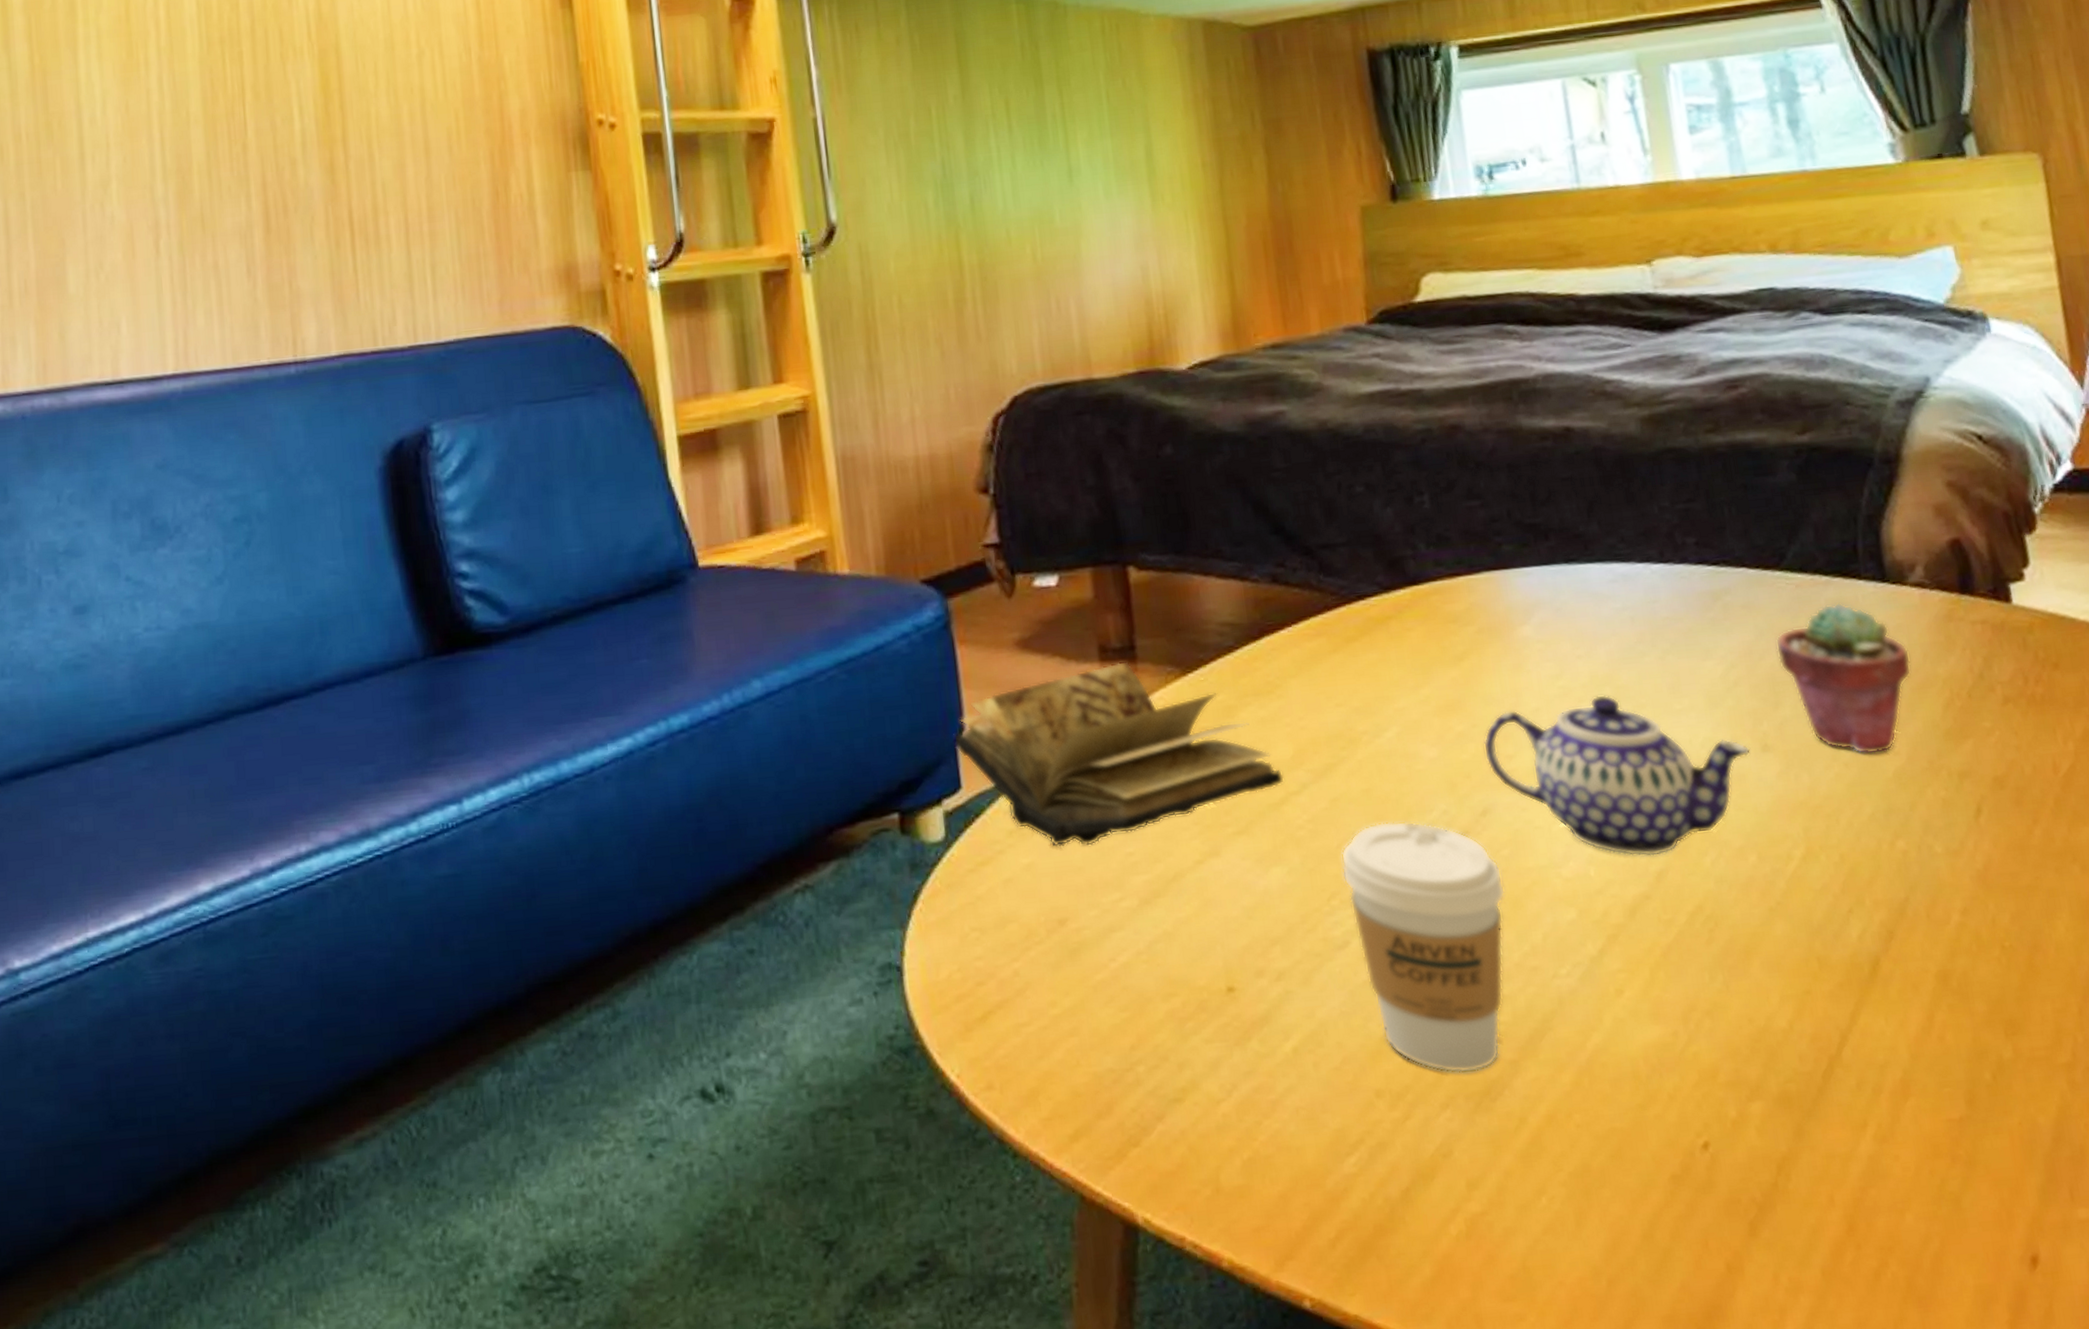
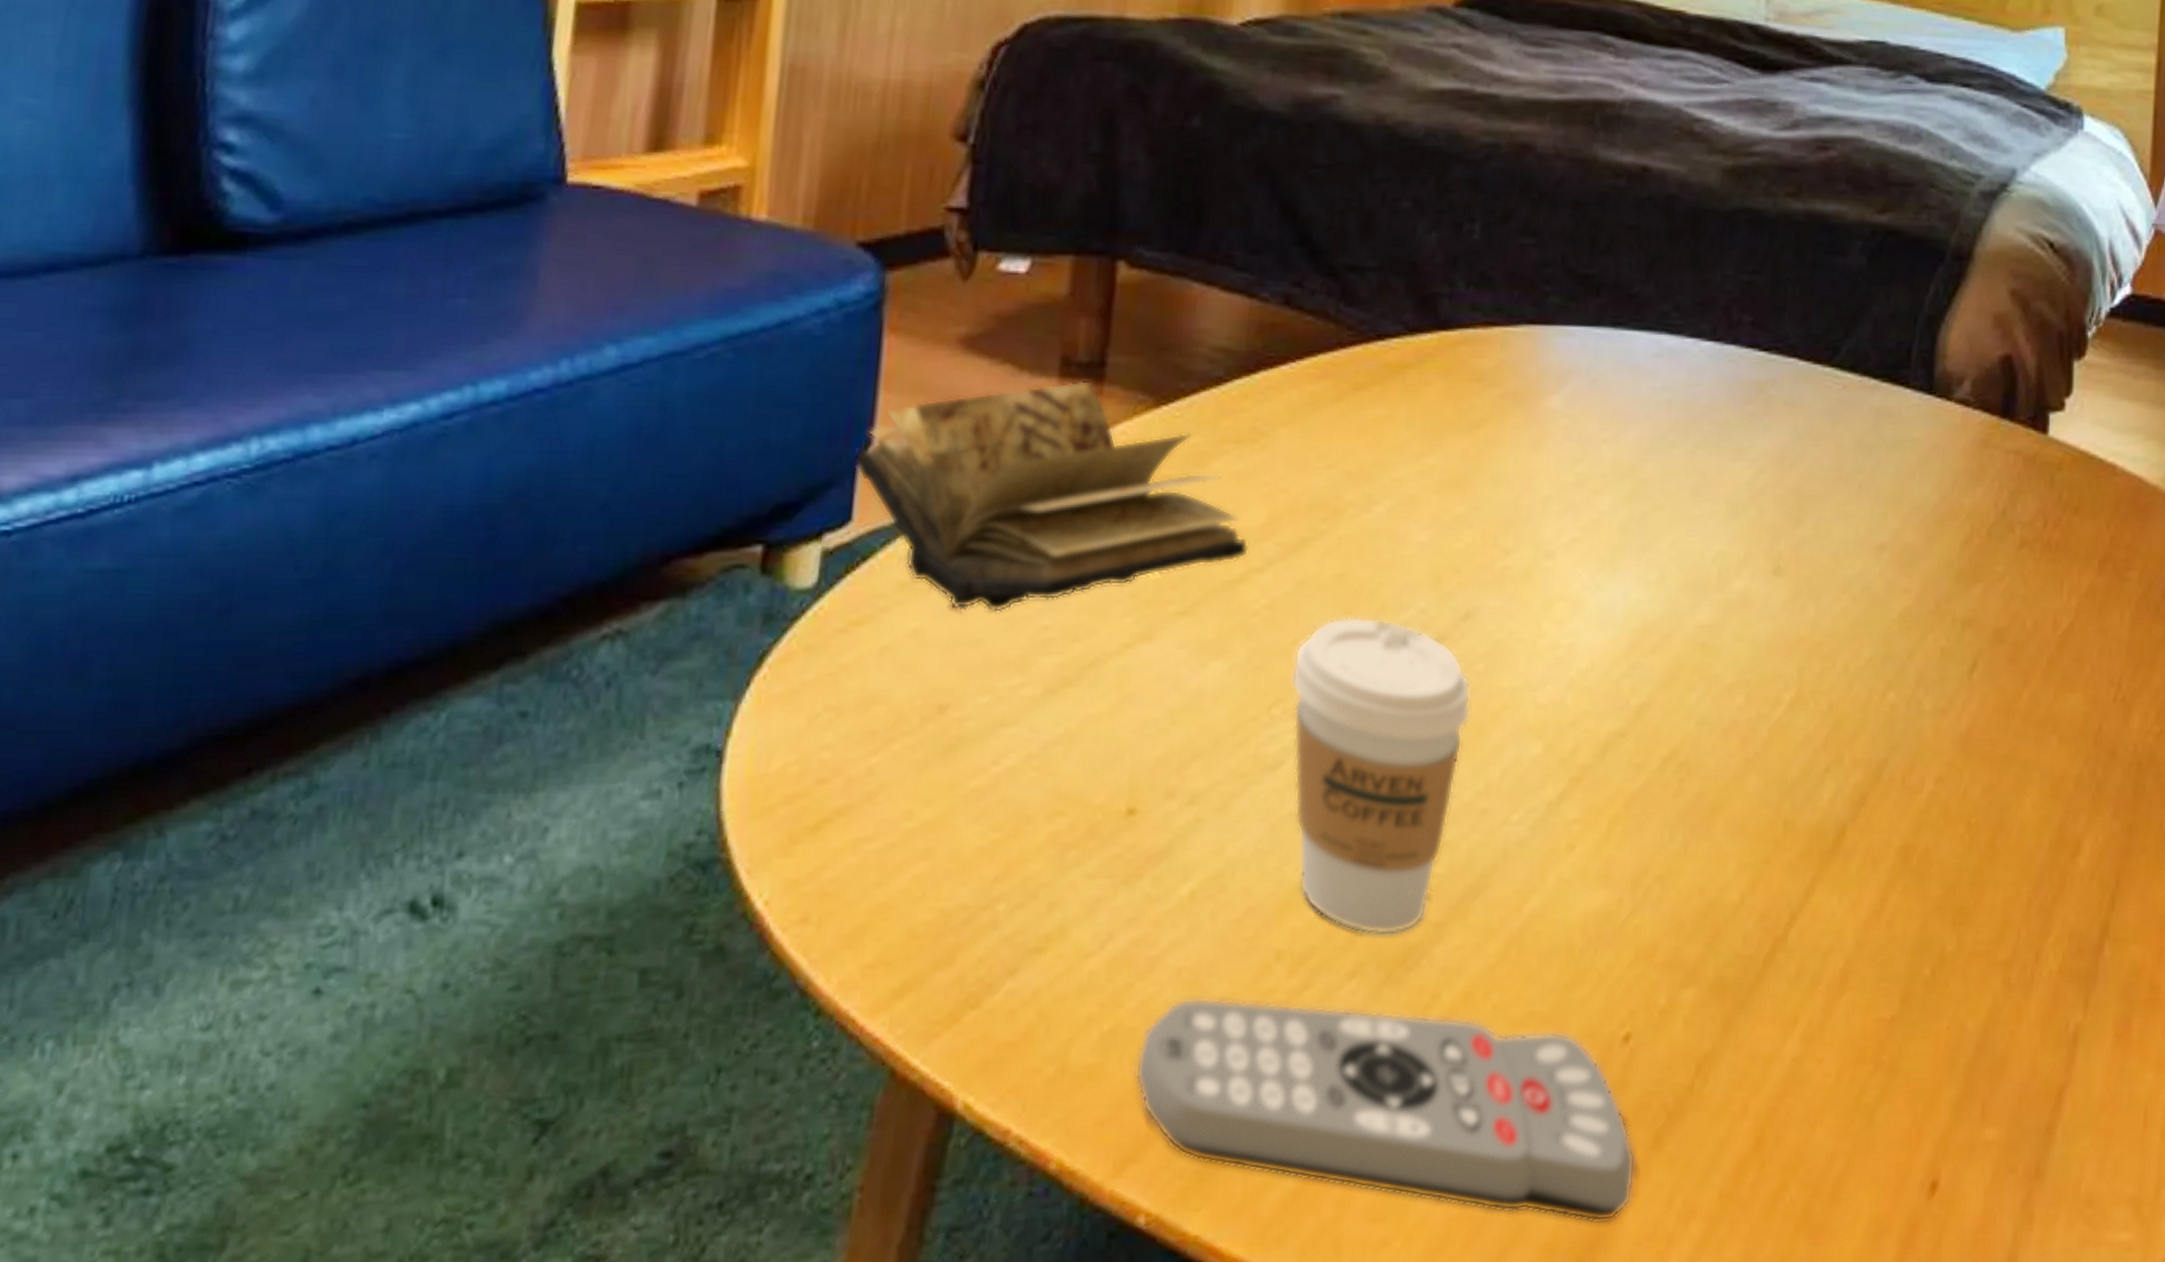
remote control: none [1276,1129,1740,1298] -> present [1134,997,1636,1223]
teapot: present [1483,695,1750,857] -> none [1480,489,1761,686]
potted succulent: present [1775,602,1912,755] -> none [1810,411,1940,590]

